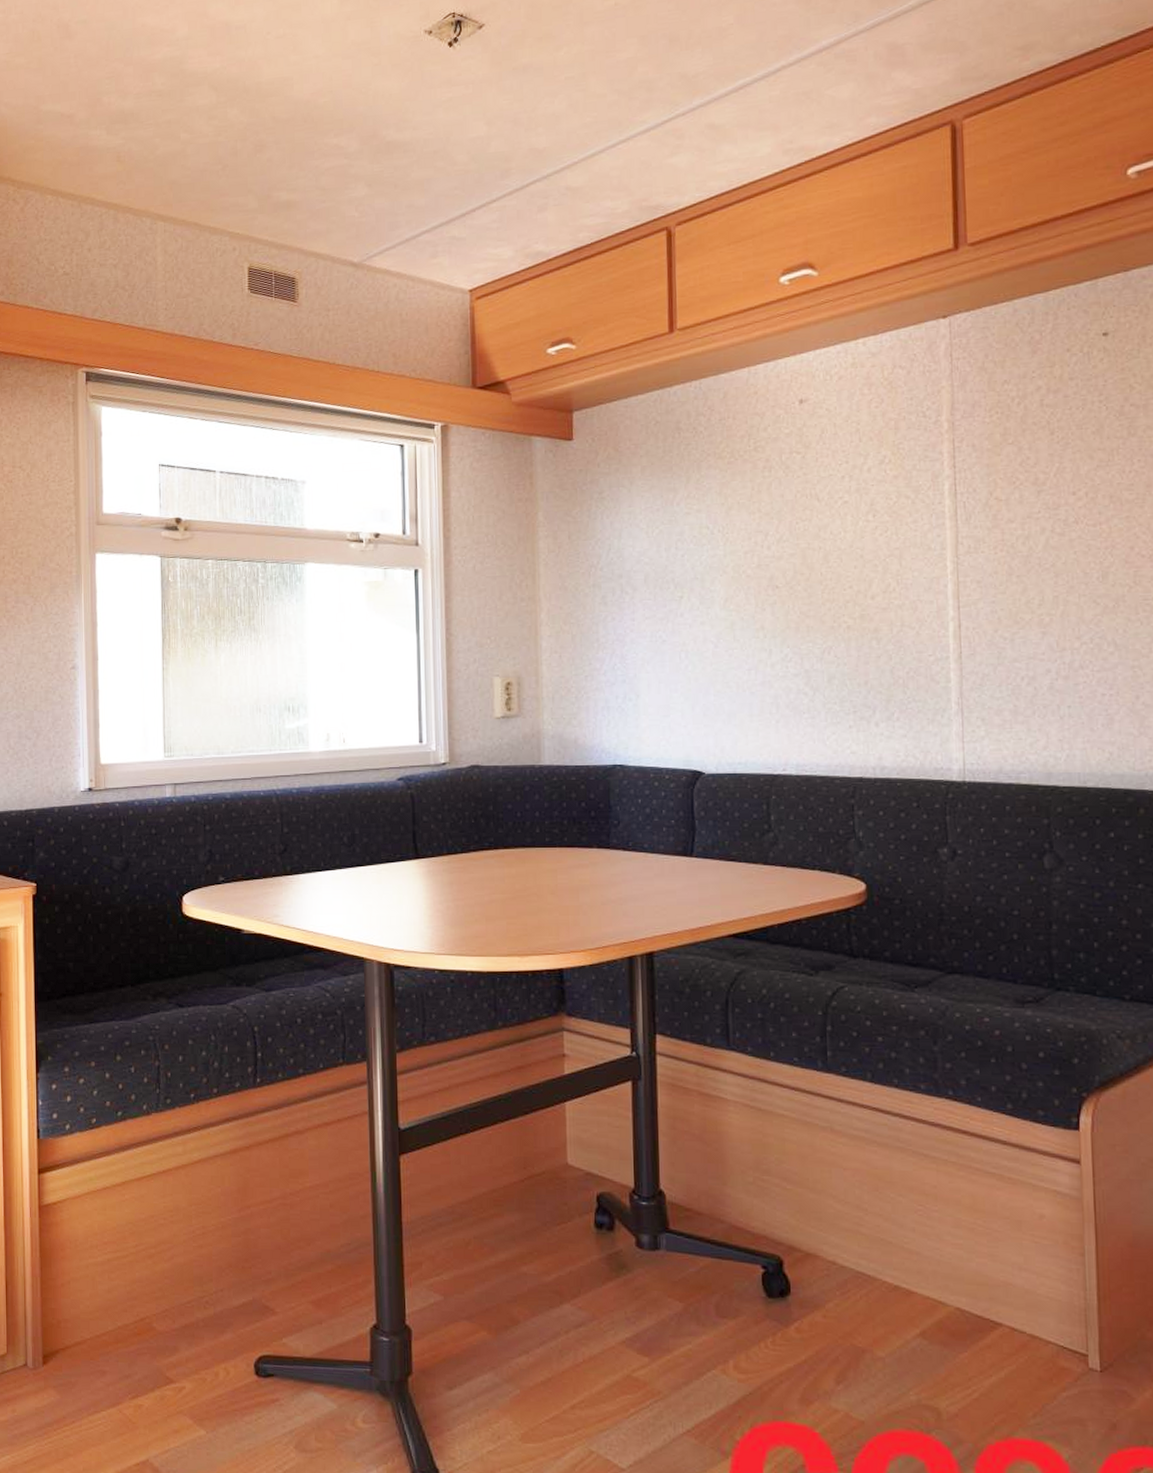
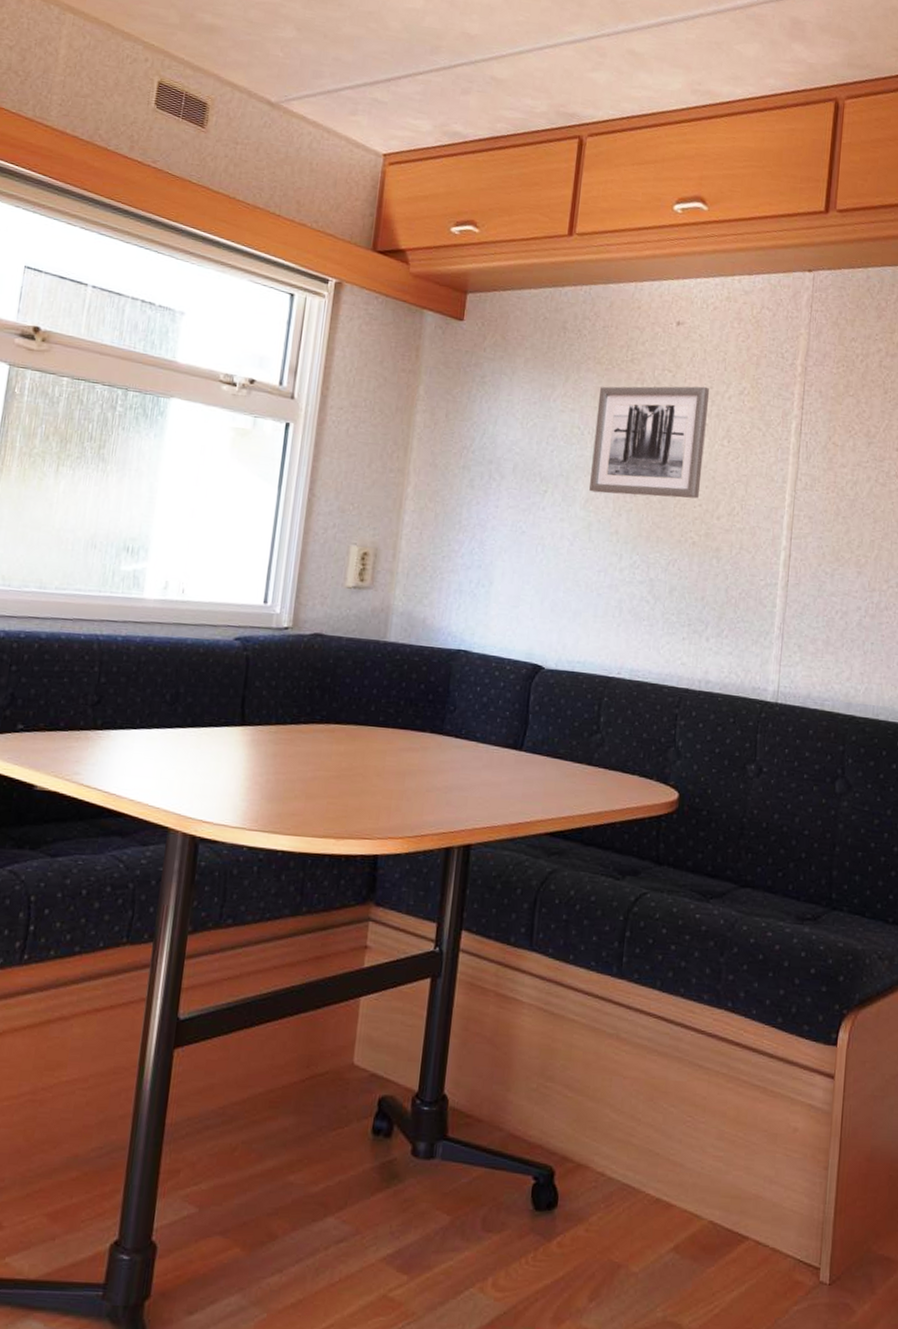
wall art: none [724,462,848,591] -> present [589,386,710,499]

